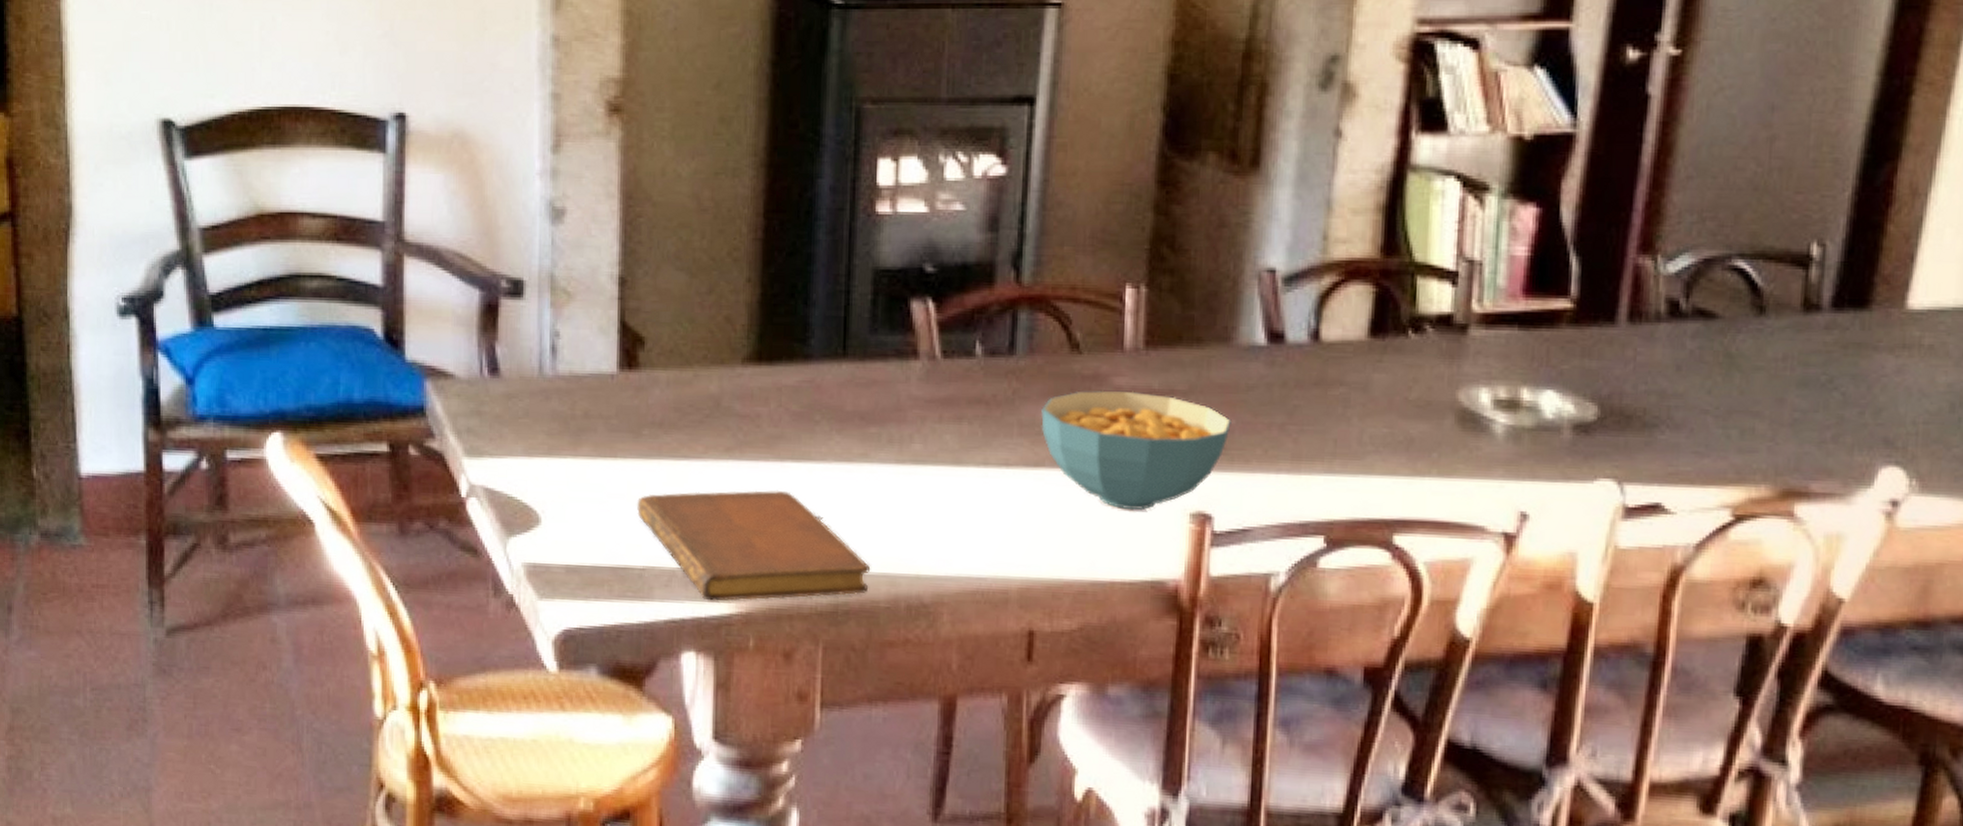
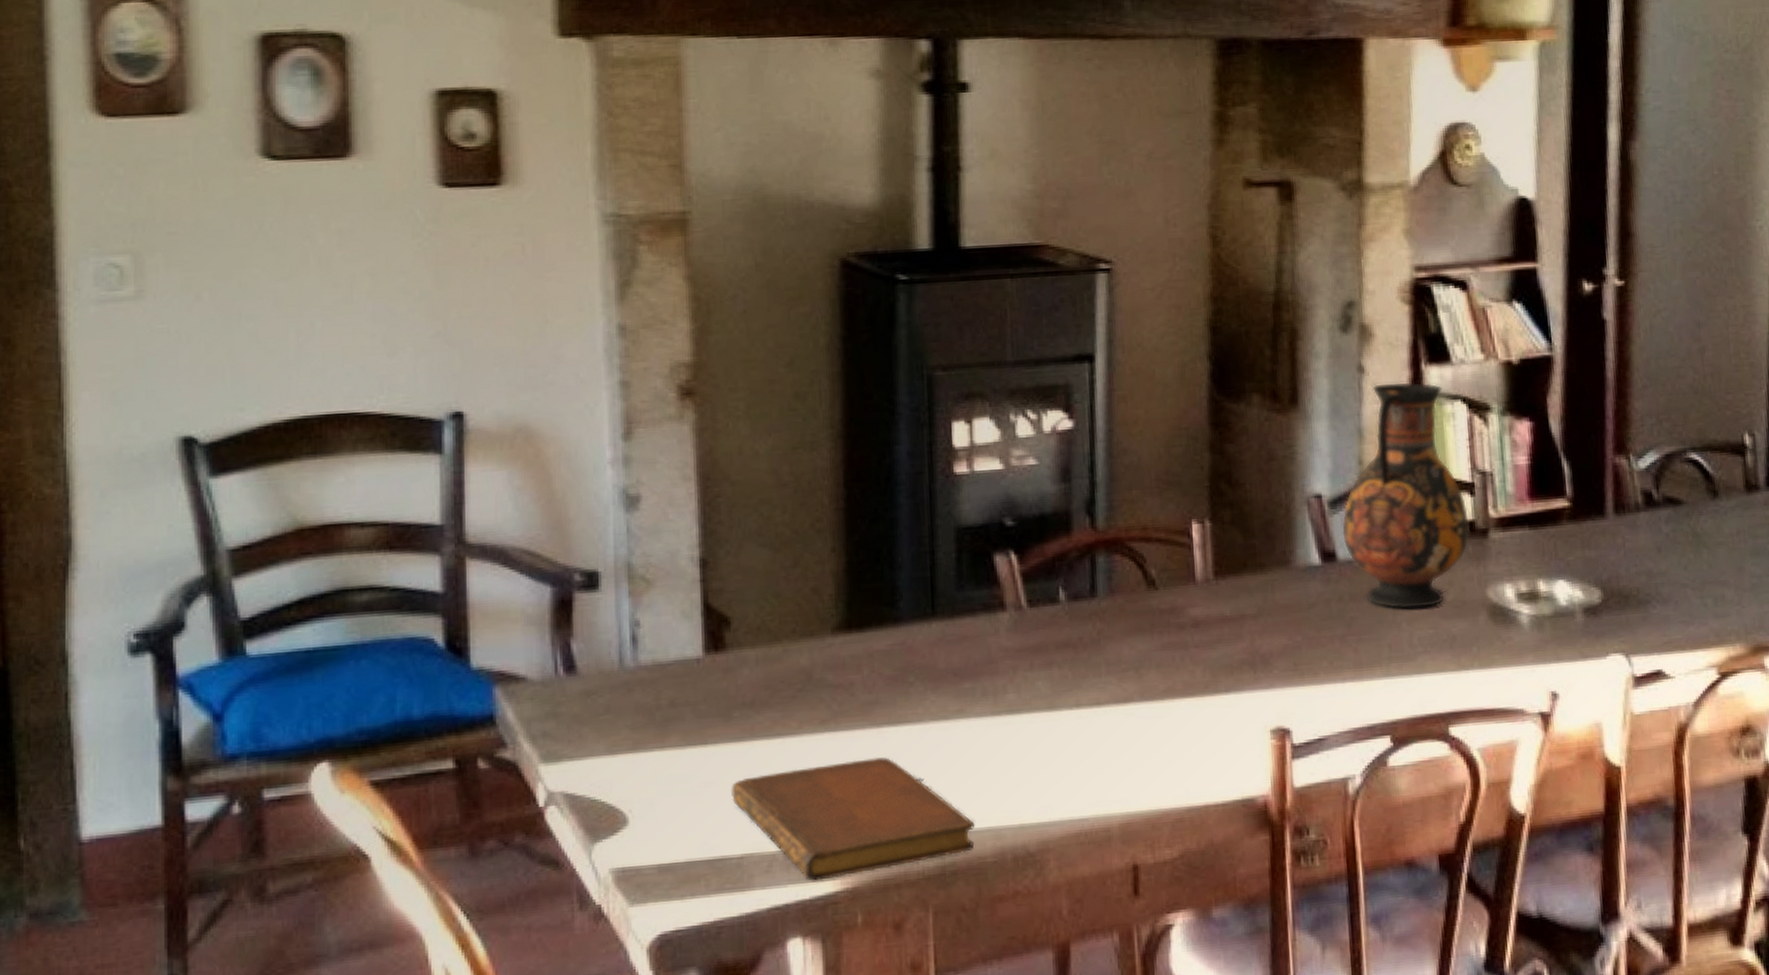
cereal bowl: present [1041,390,1231,511] -> none [1126,620,1298,733]
vase: none [1293,151,1448,405] -> present [1341,382,1471,609]

